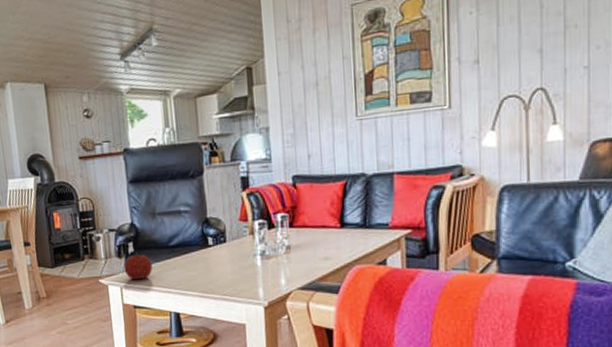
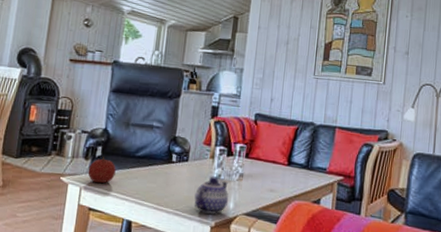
teapot: none [240,253,279,294] -> present [194,176,229,214]

